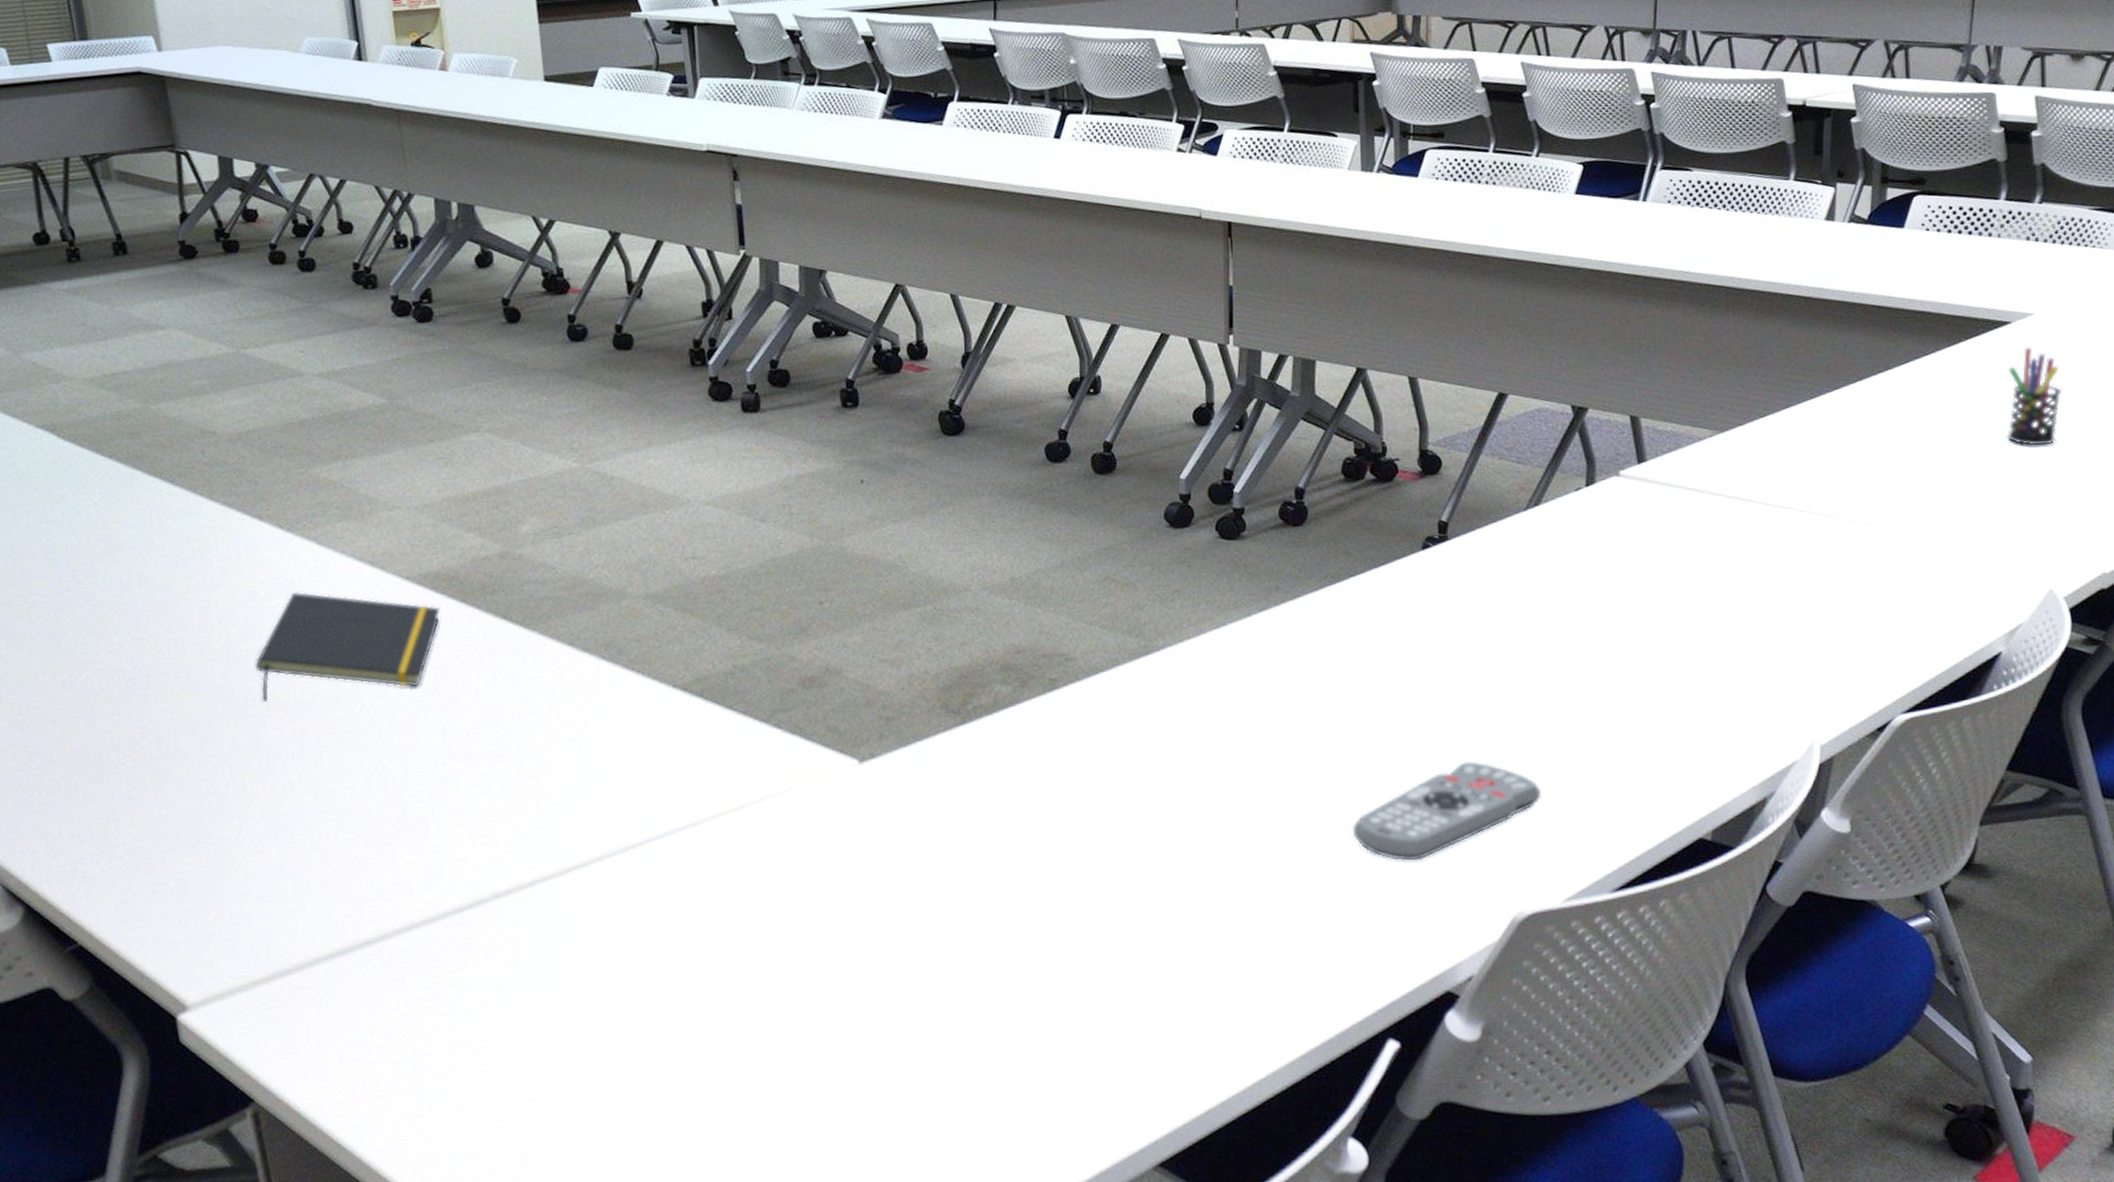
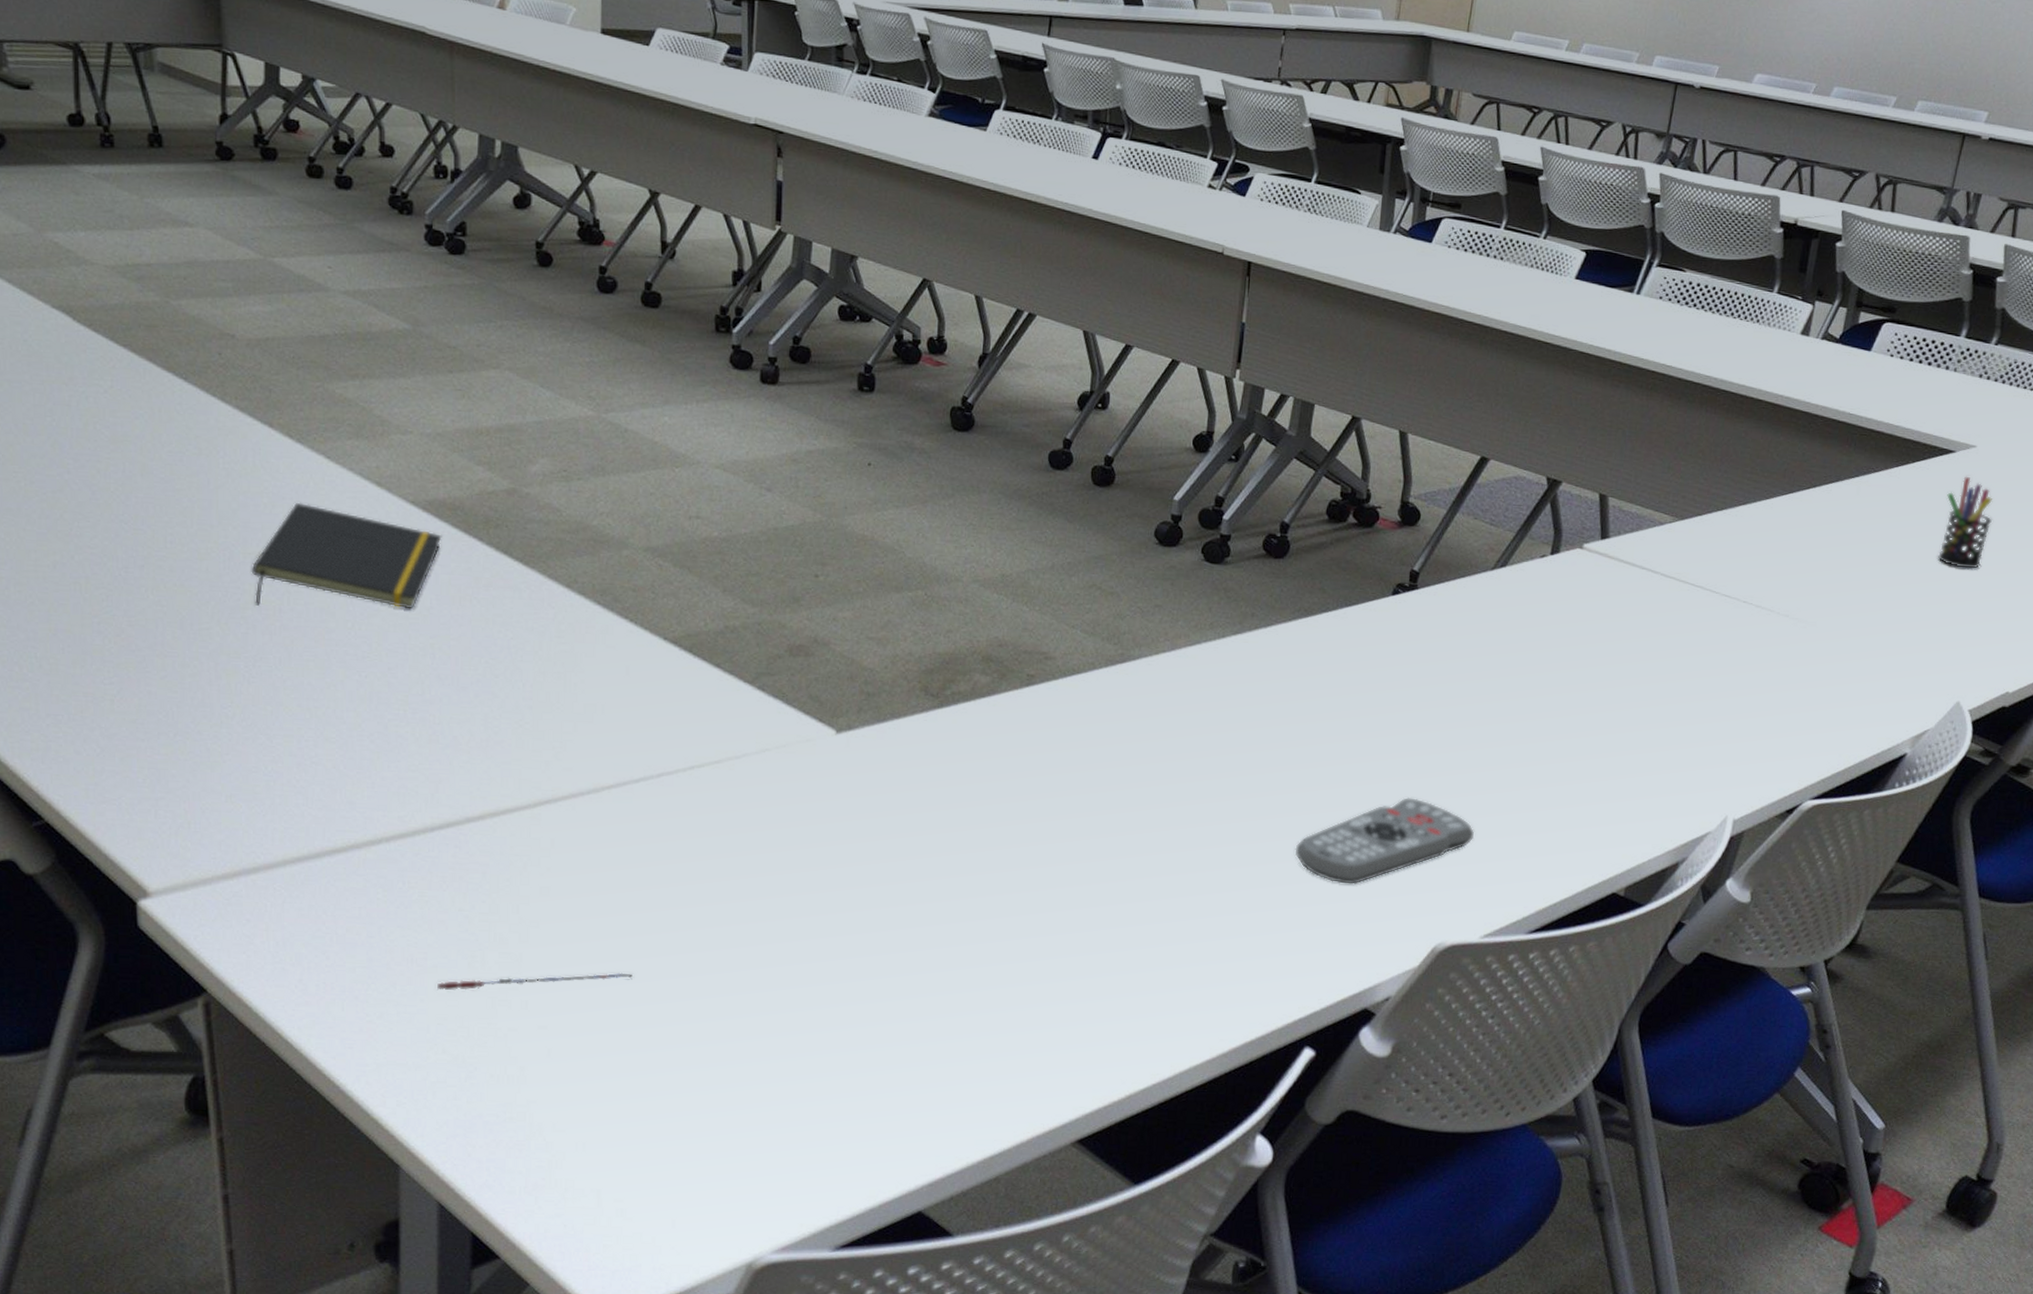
pen: none [483,1037,679,1076] -> present [437,972,632,991]

